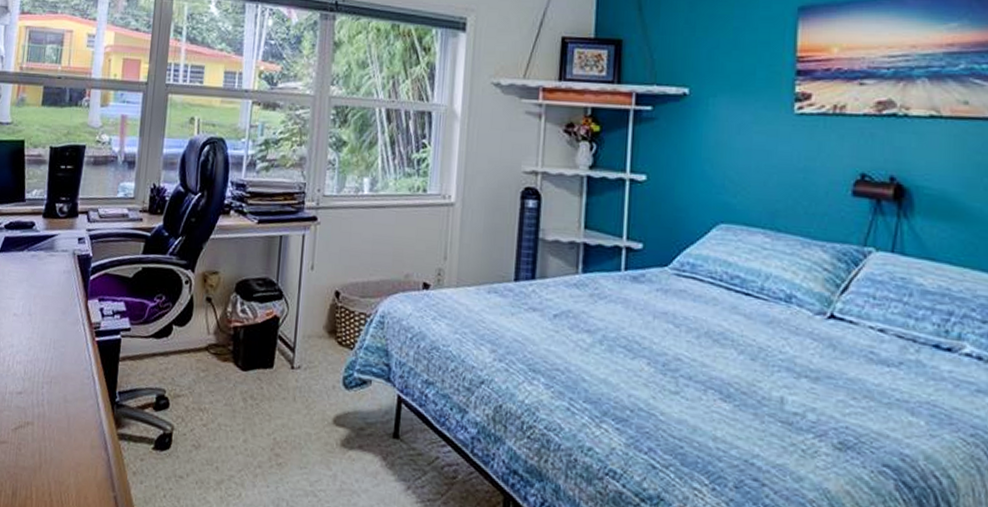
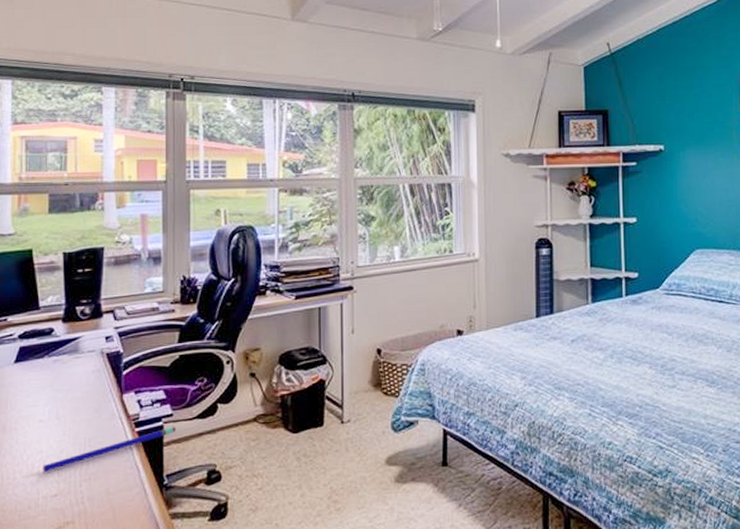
pen: none [12,342,132,368] -> present [42,427,176,472]

